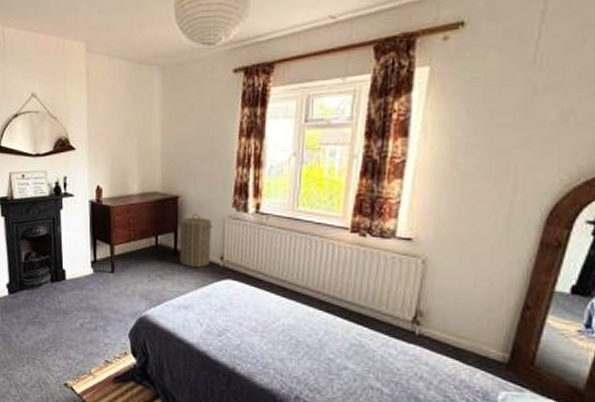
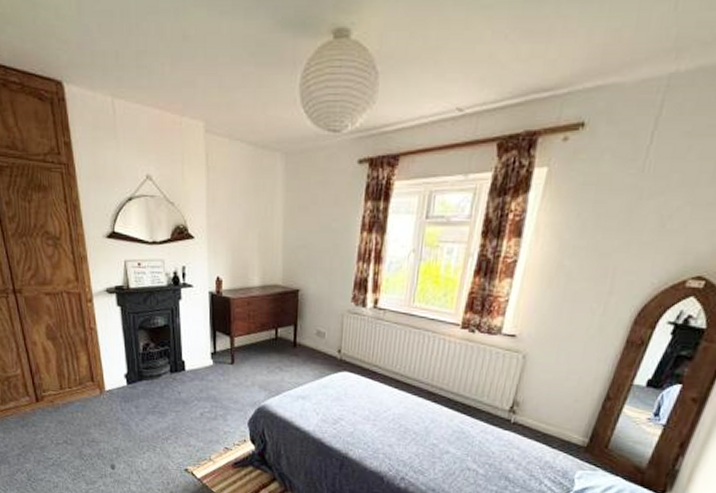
laundry hamper: present [180,213,213,267] -> none [298,307,332,360]

